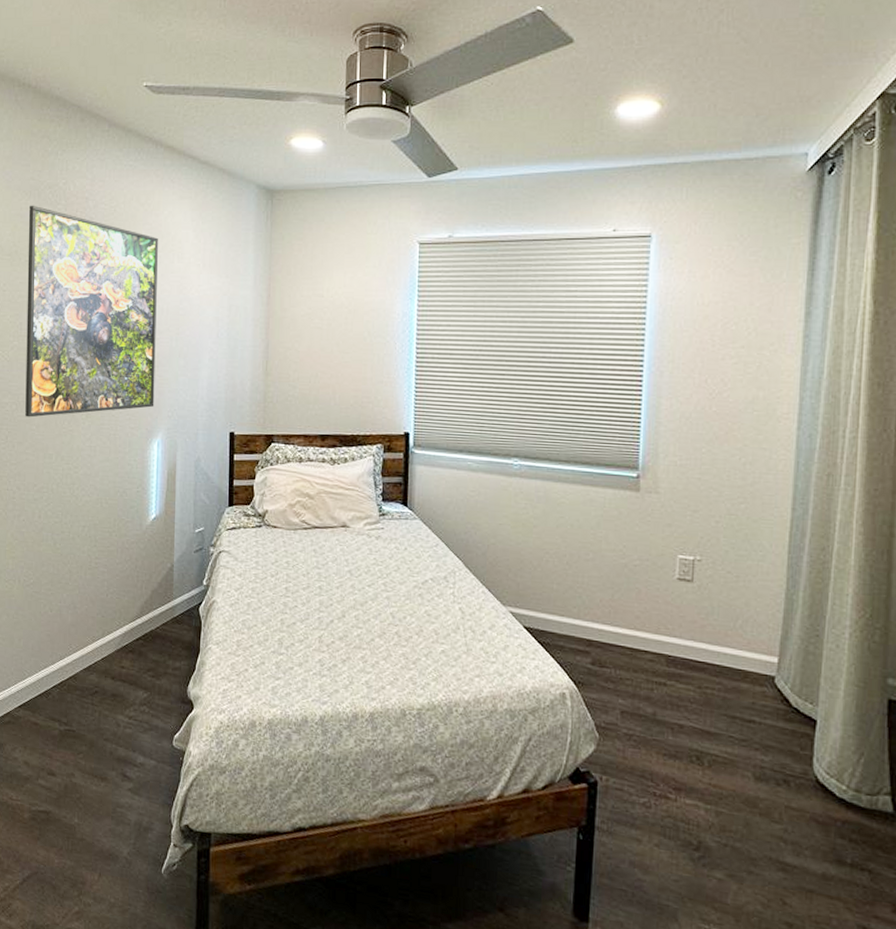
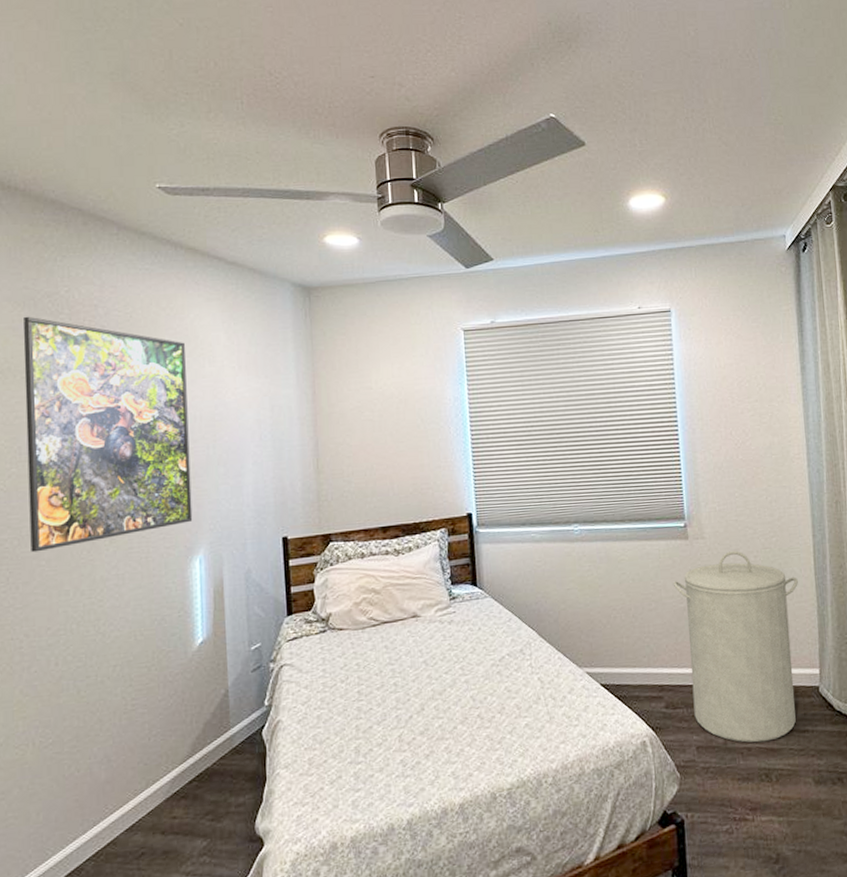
laundry hamper: none [616,511,766,723] -> present [673,550,798,743]

